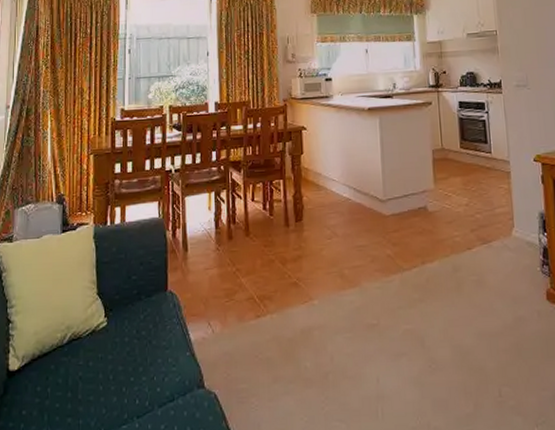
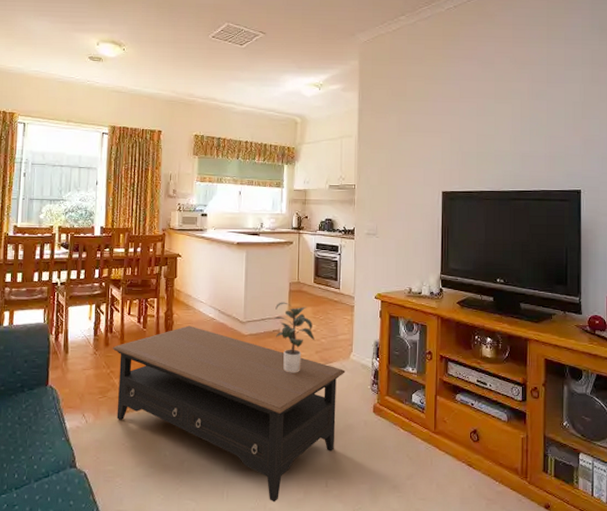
coffee table: none [236,209,509,420] -> present [112,325,346,503]
potted plant: none [418,173,469,258] -> present [274,302,316,373]

